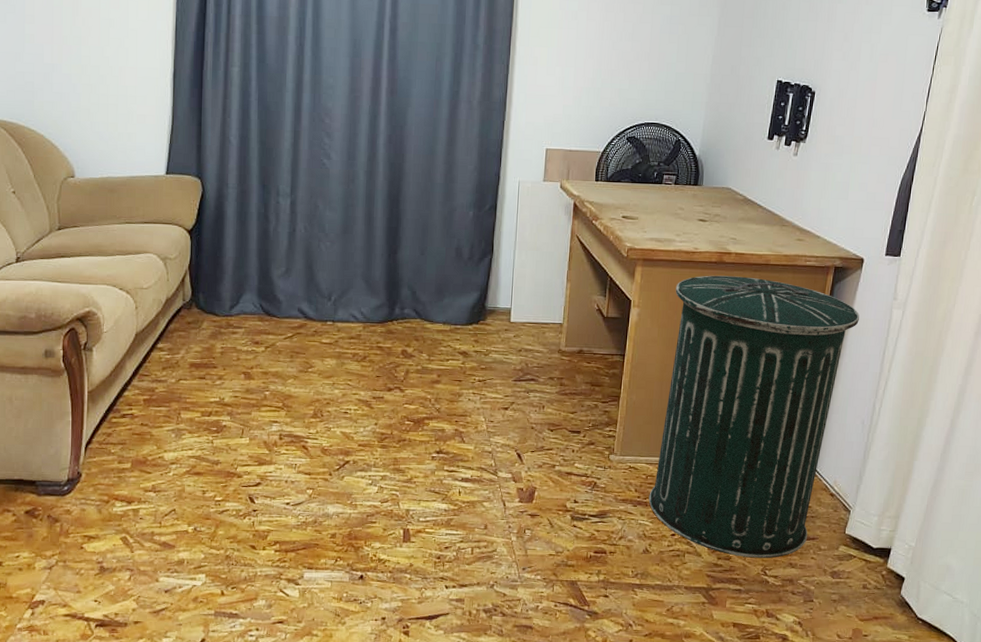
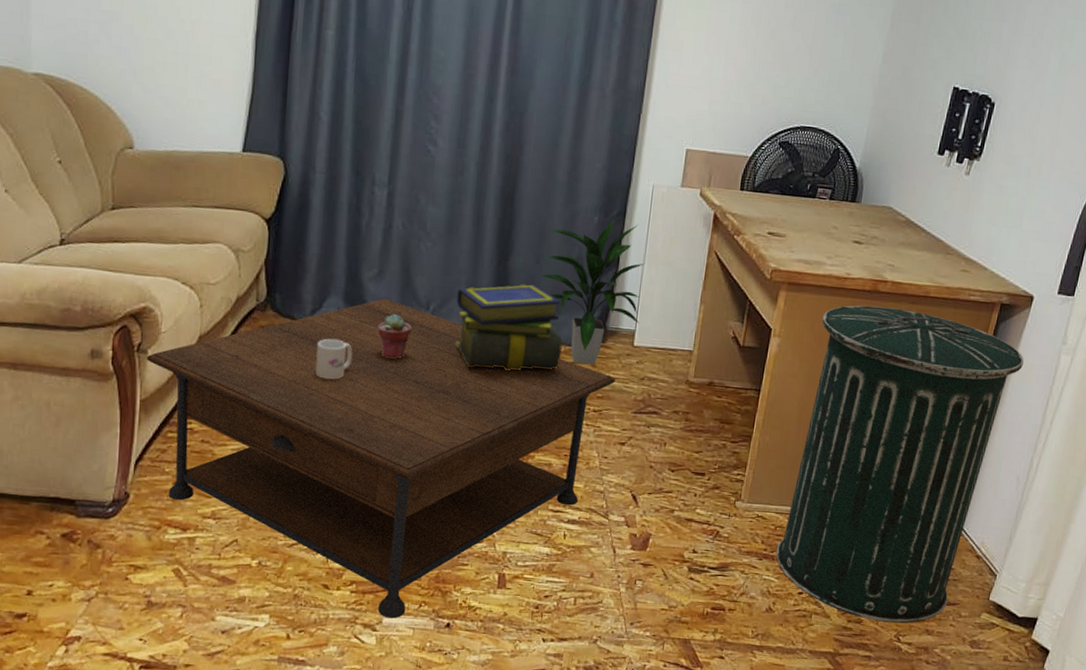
coffee table: none [91,292,496,573] -> present [146,298,615,619]
mug: none [236,330,267,365] -> present [316,339,353,380]
potted succulent: none [287,306,317,344] -> present [377,314,412,359]
stack of books: none [354,273,448,349] -> present [455,284,562,371]
indoor plant: none [424,212,516,341] -> present [539,219,645,365]

